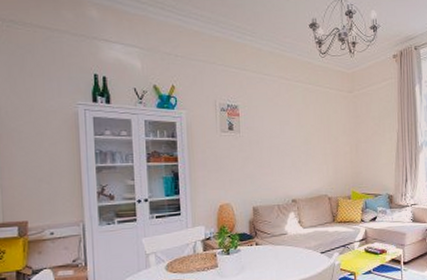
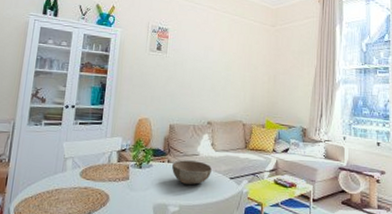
bowl: none [261,240,302,265] -> present [172,160,212,185]

